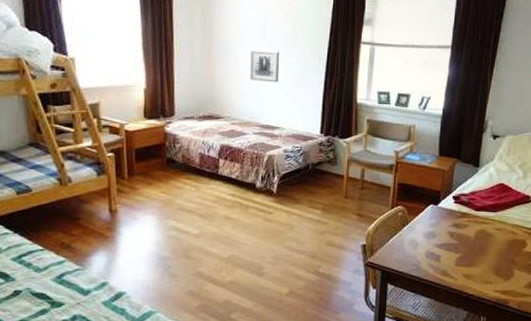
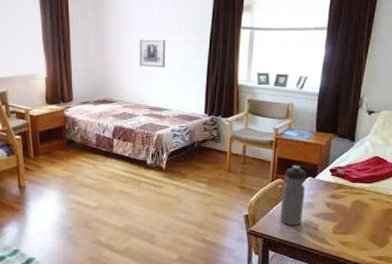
water bottle: none [400,191,428,257] -> present [280,165,307,226]

